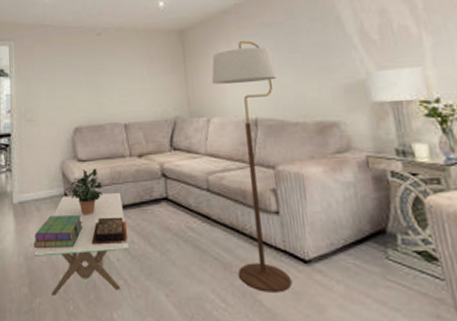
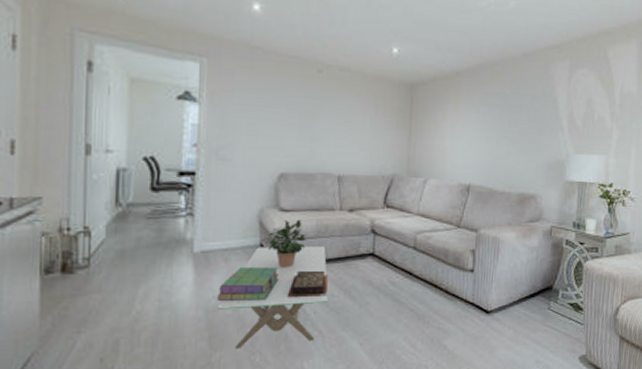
floor lamp: present [211,41,292,293] -> none [429,107,495,338]

